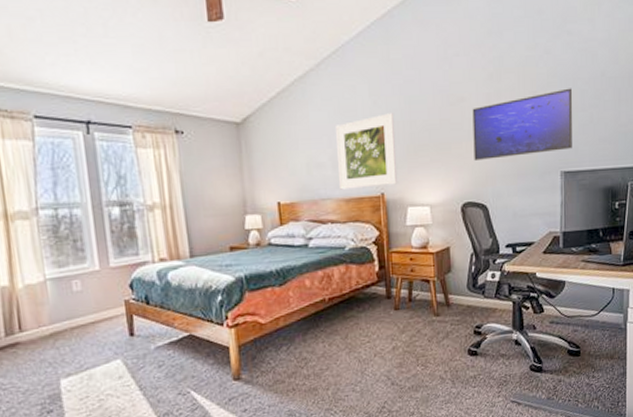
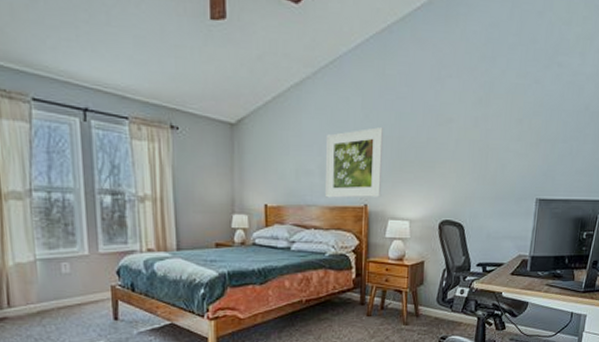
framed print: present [472,88,572,160] -> none [456,119,556,181]

